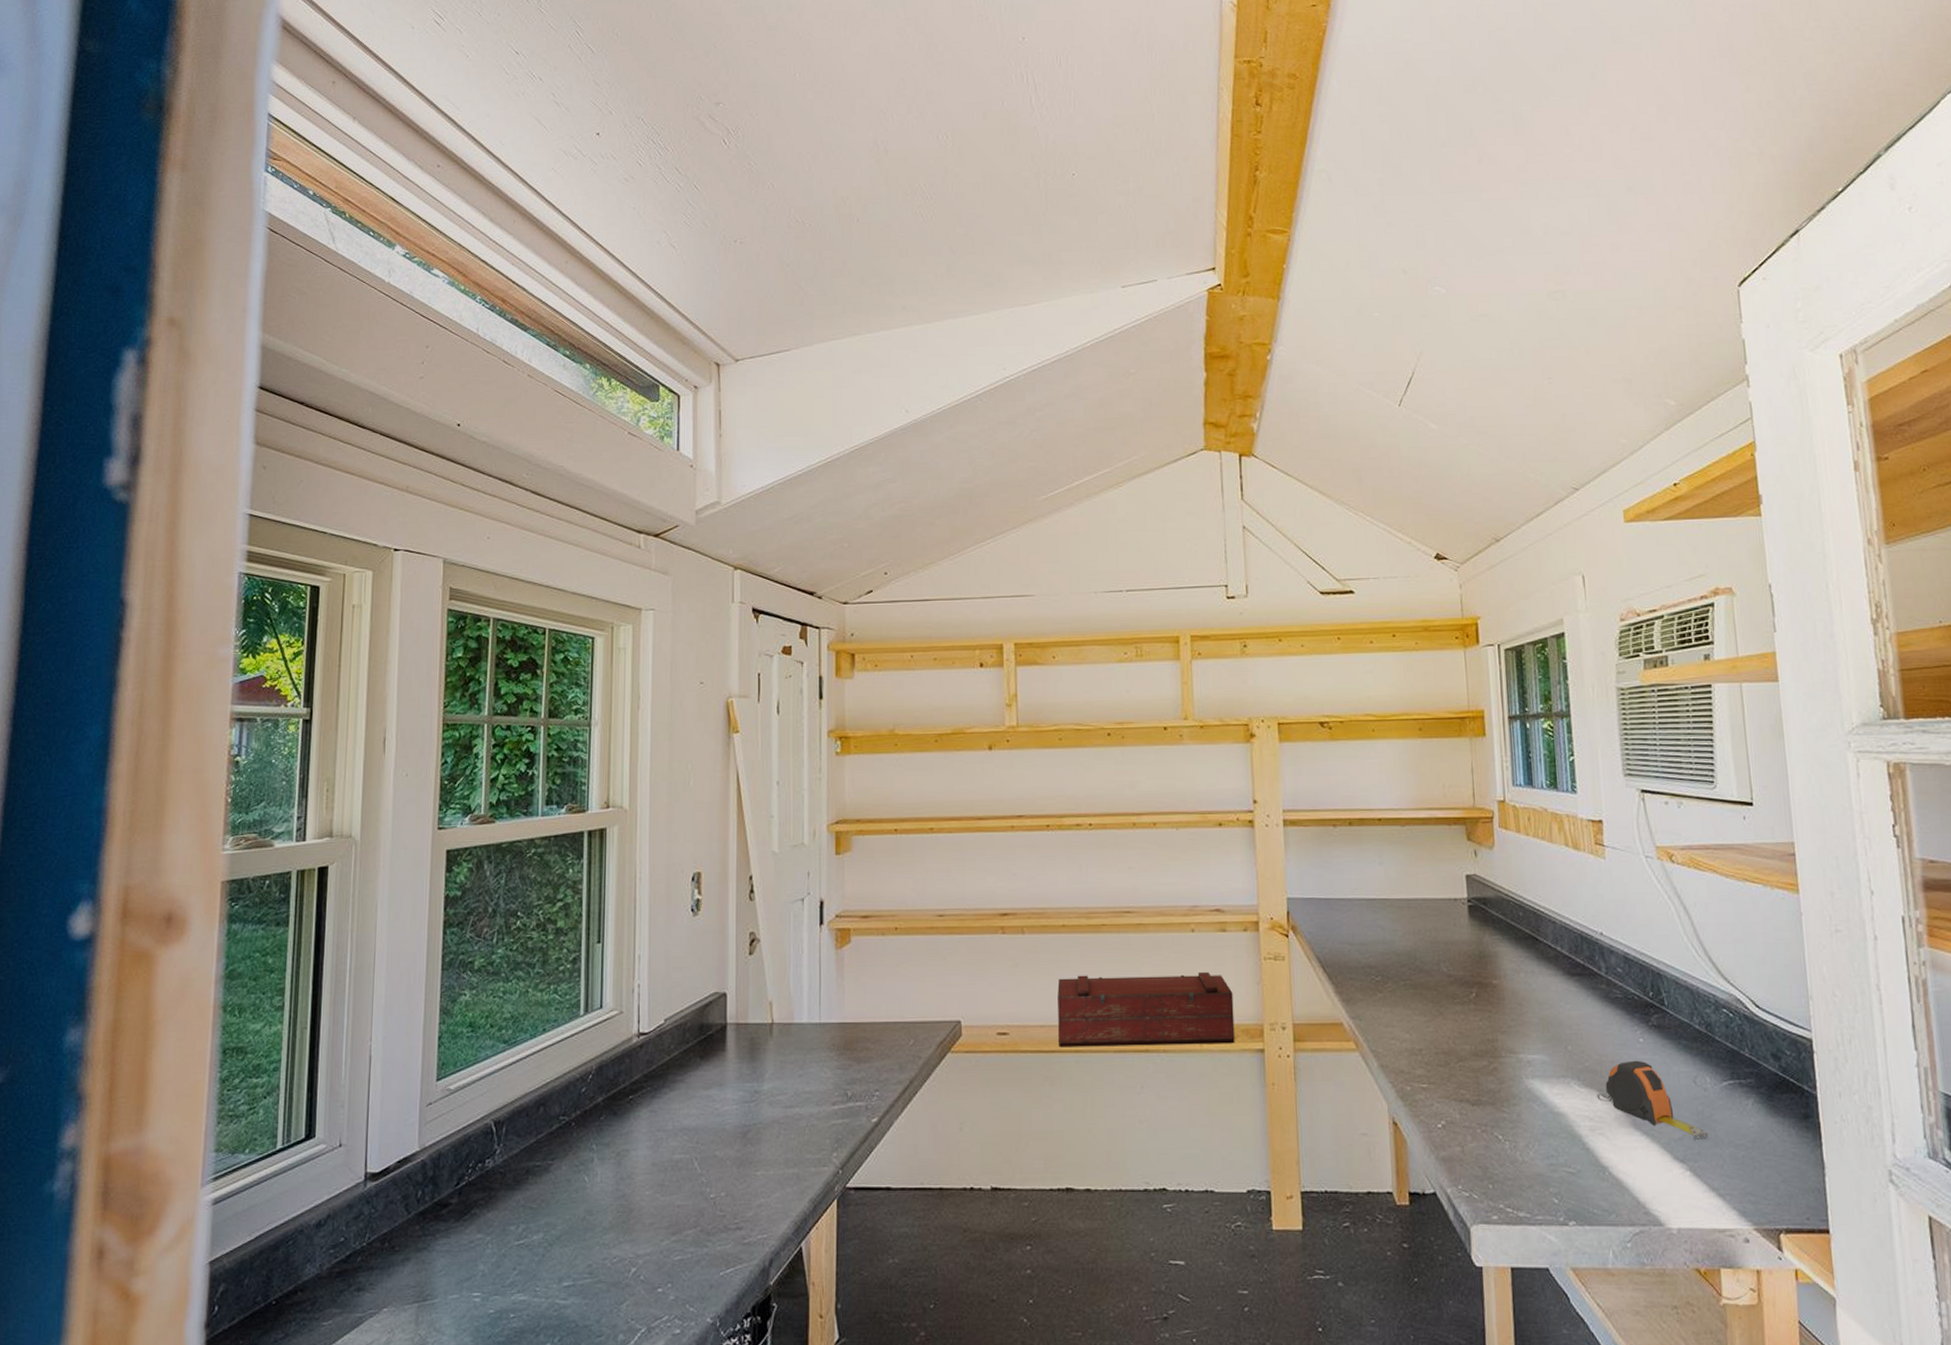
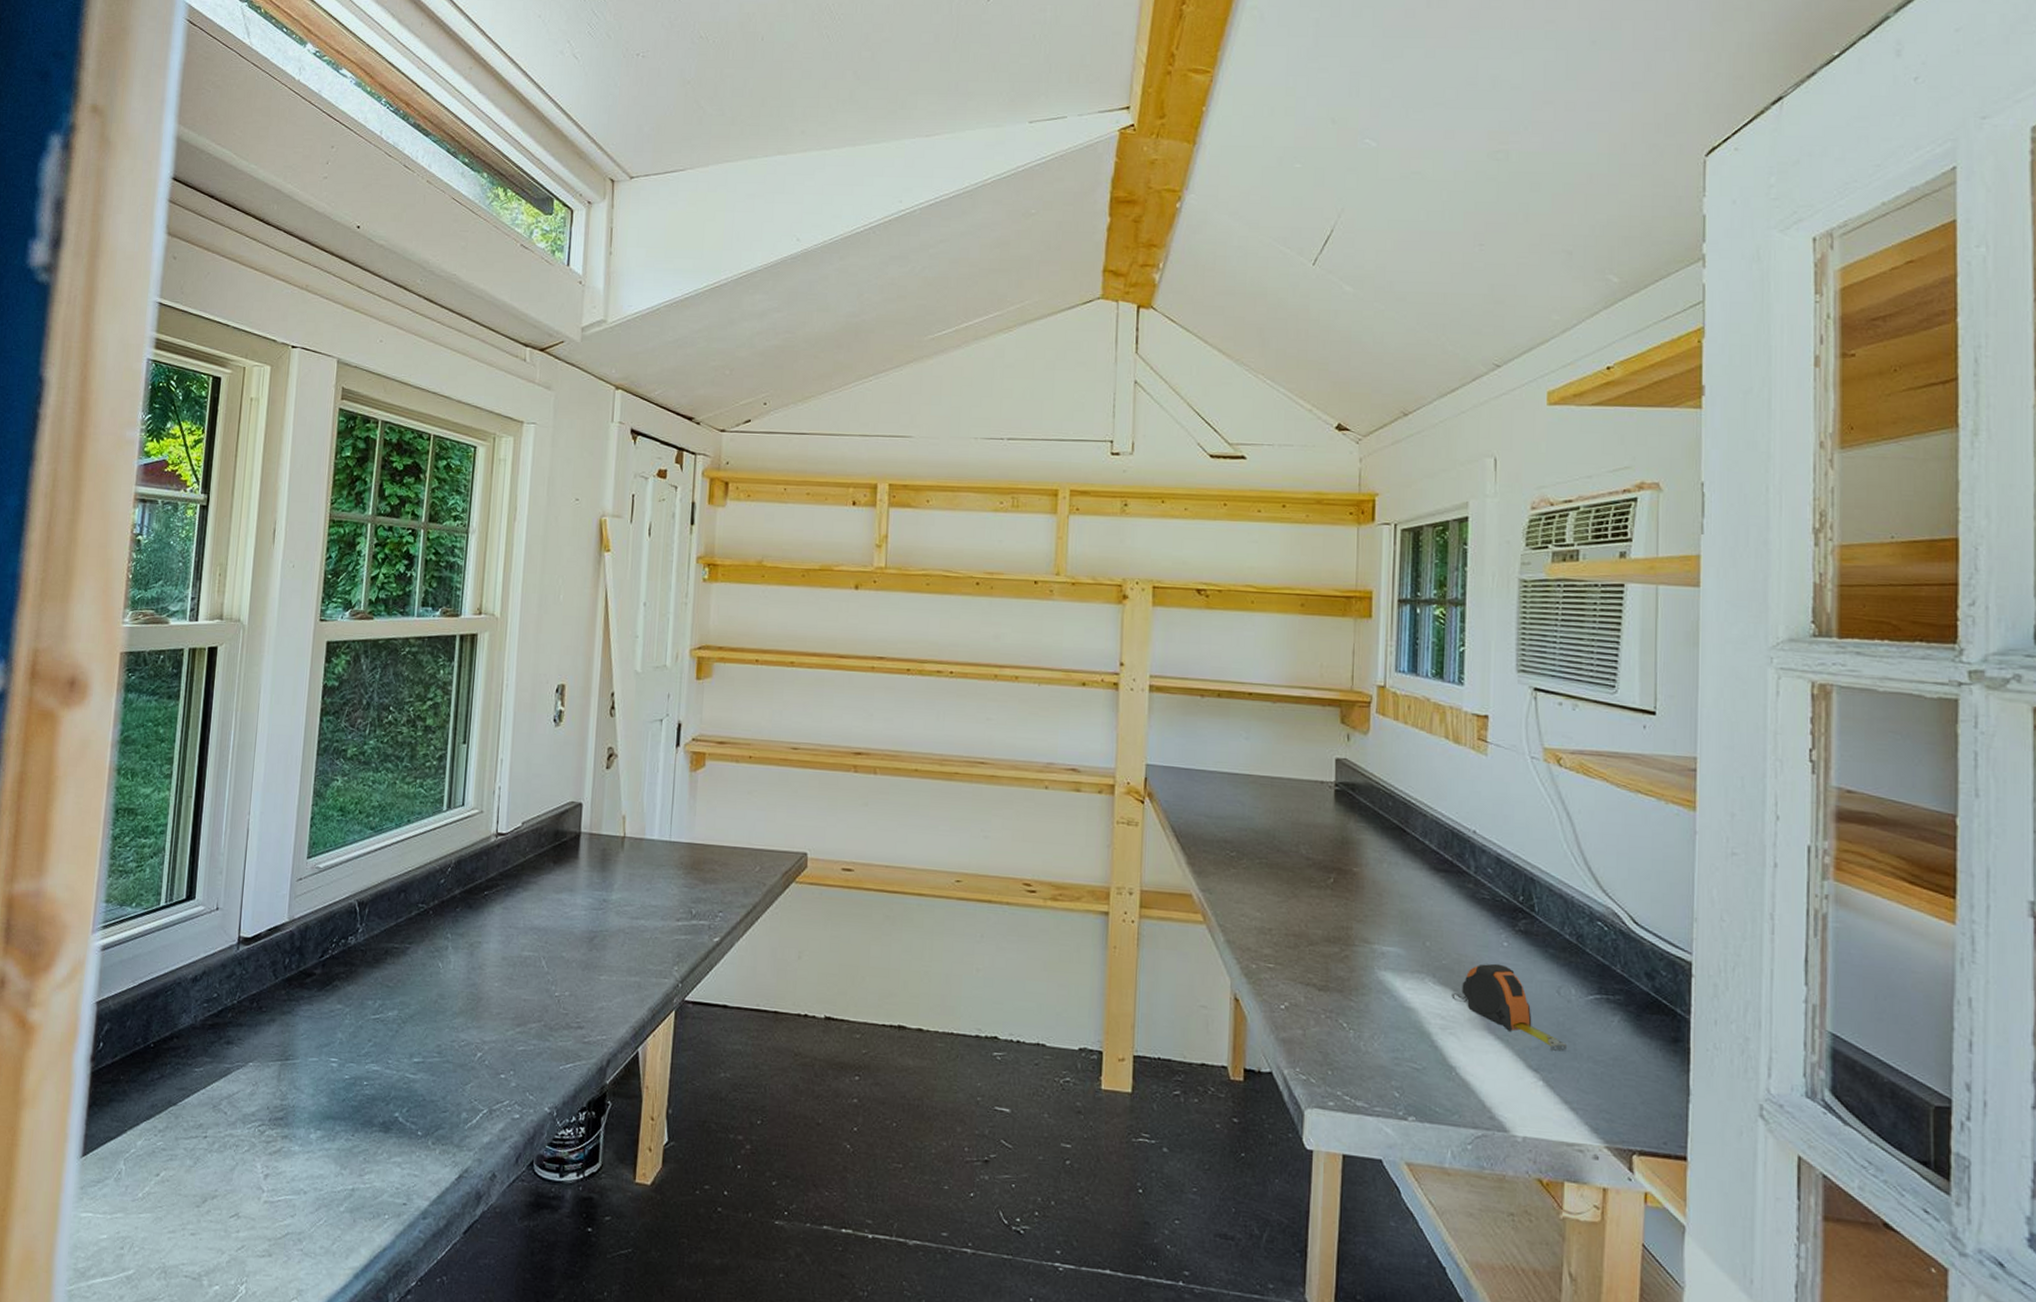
wooden crate: present [1057,972,1235,1047] -> none [902,820,1082,902]

